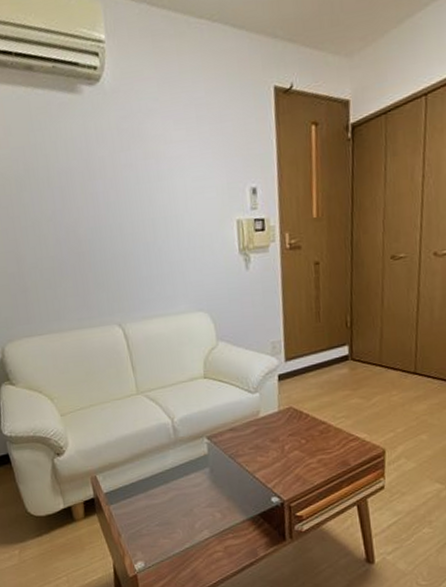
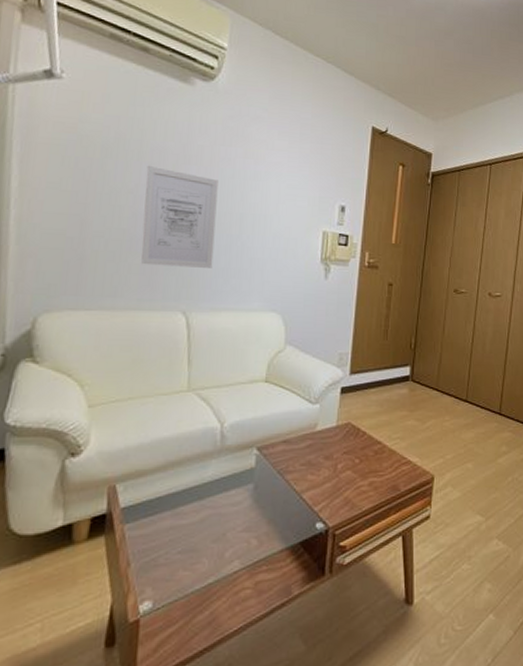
wall art: none [58,189,136,287] -> present [141,166,218,268]

